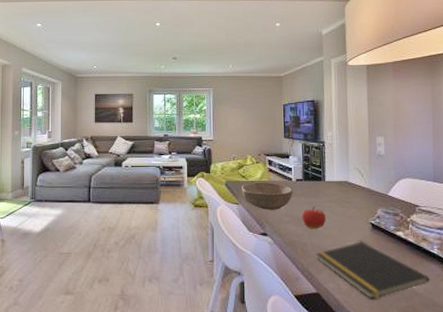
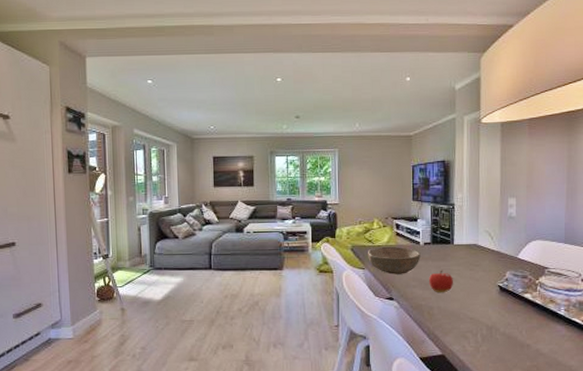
notepad: present [315,241,430,299] -> none [441,304,555,360]

